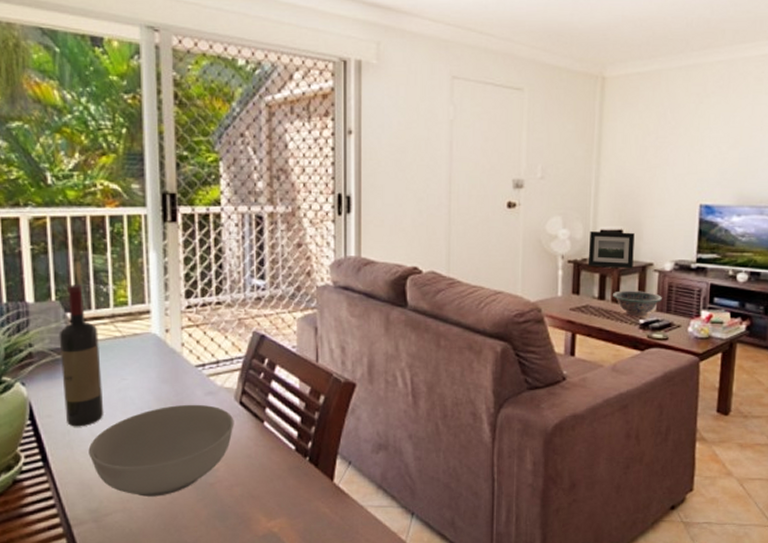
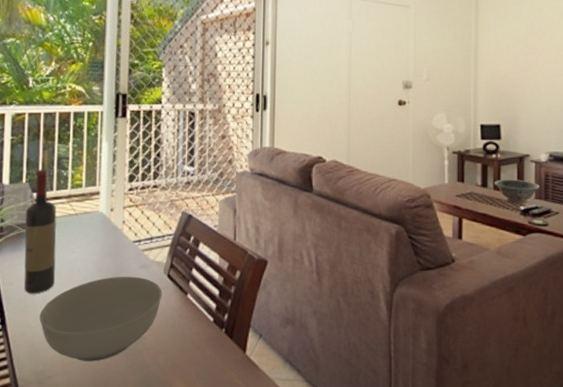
picture frame: present [587,231,635,269] -> none [470,126,512,160]

